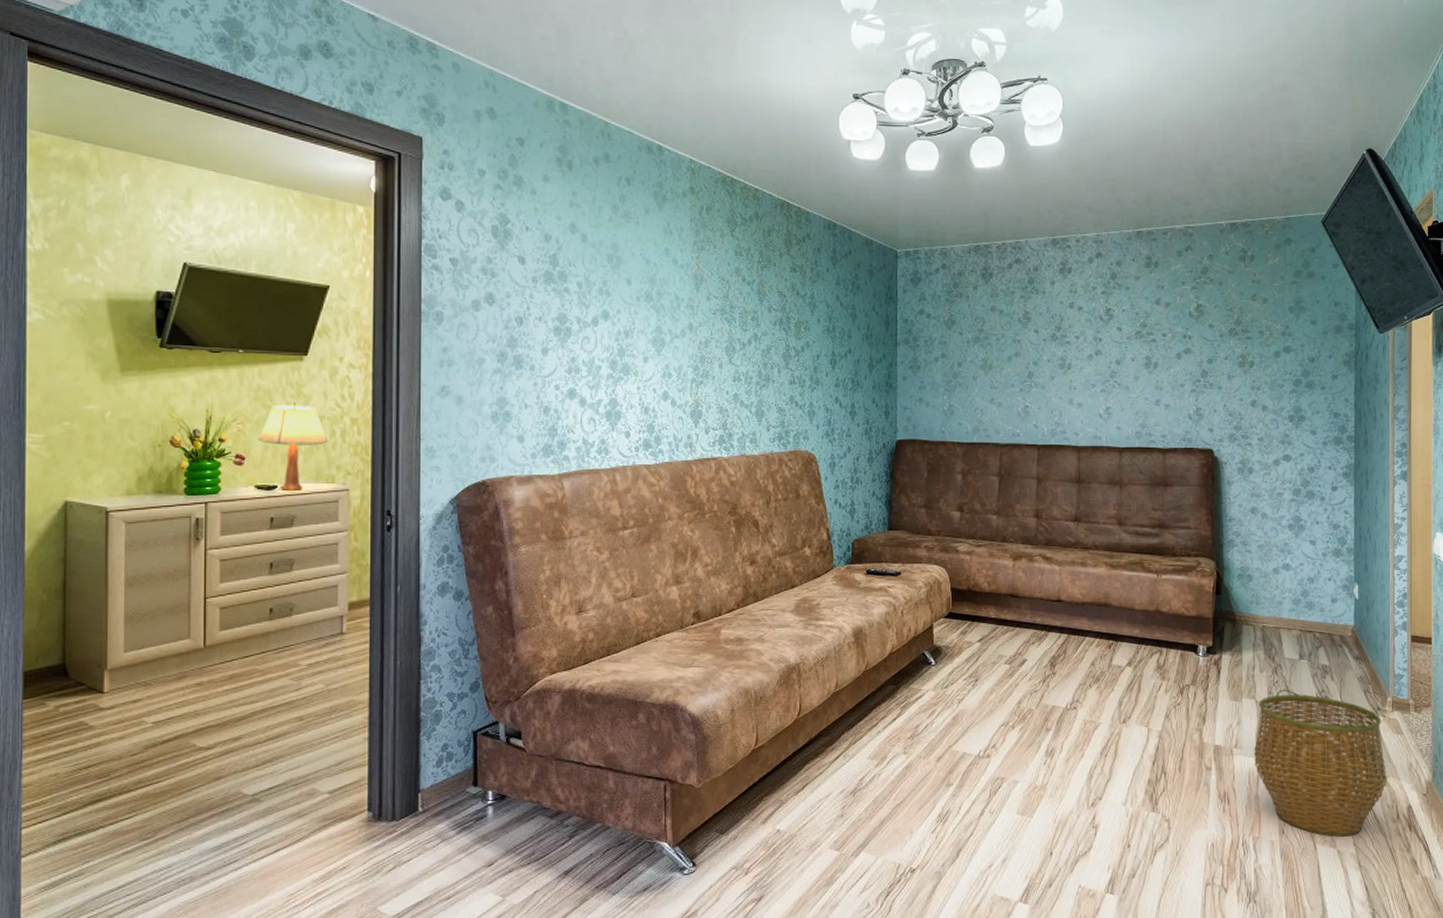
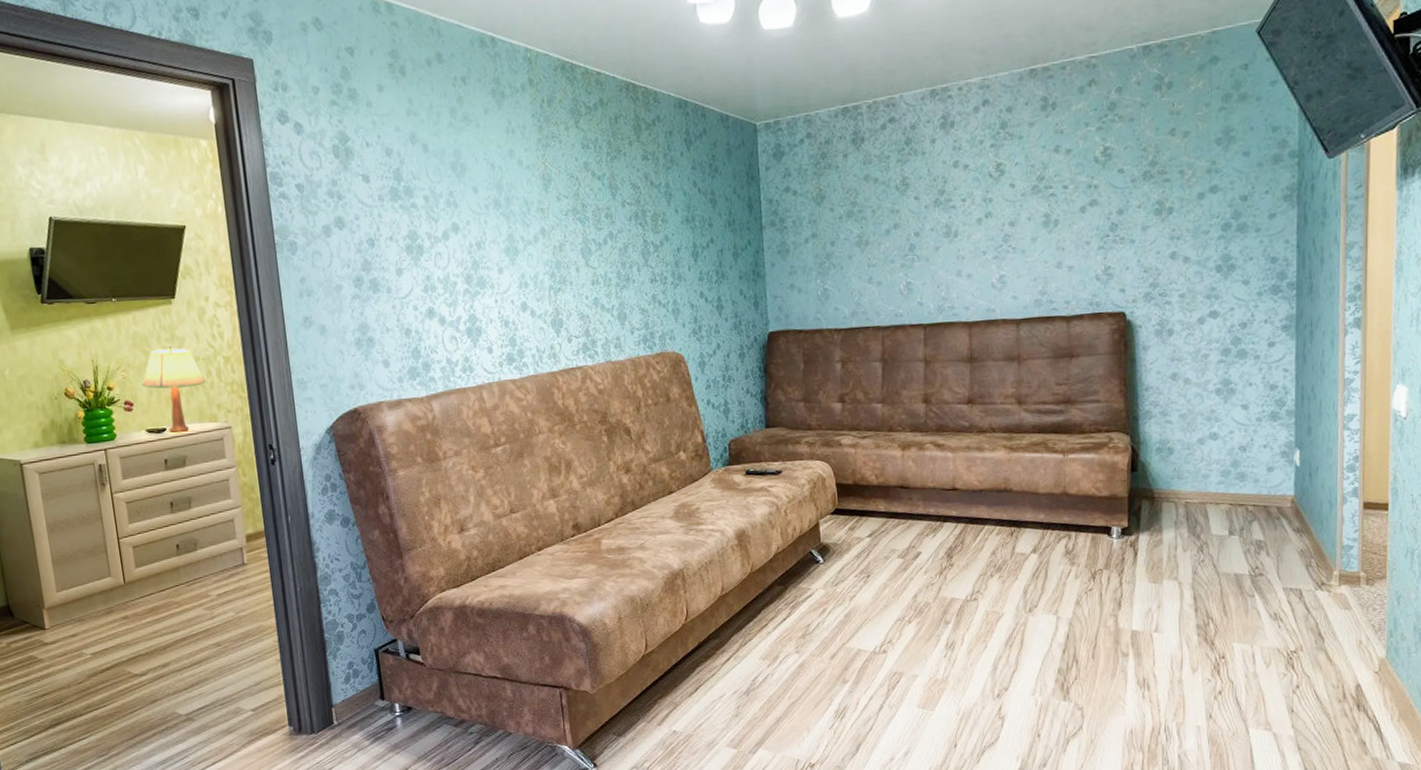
basket: present [1253,689,1387,837] -> none [1176,568,1332,720]

